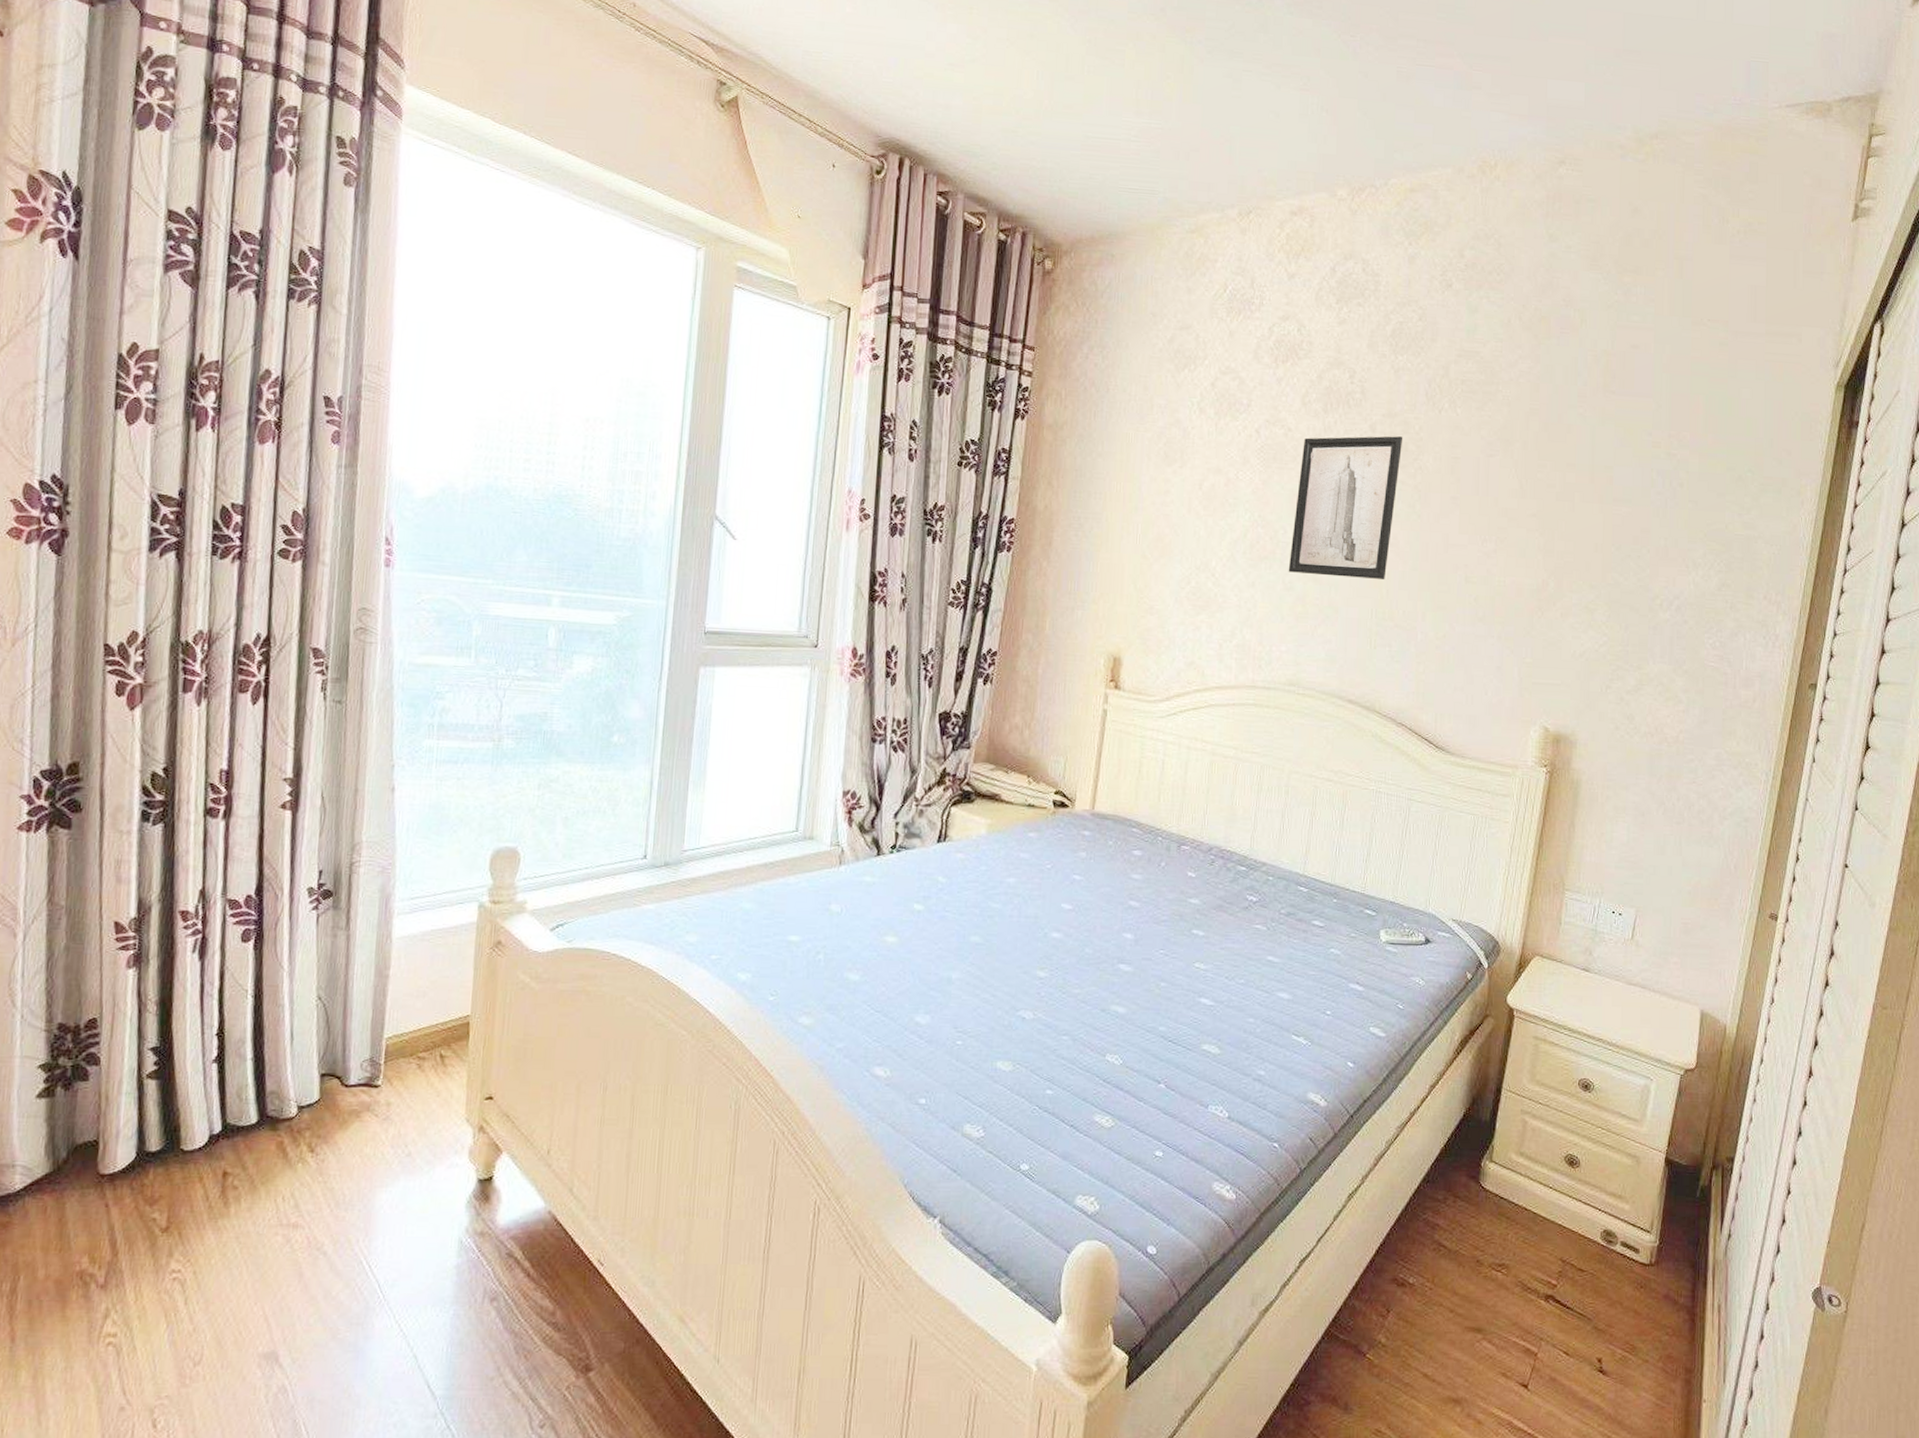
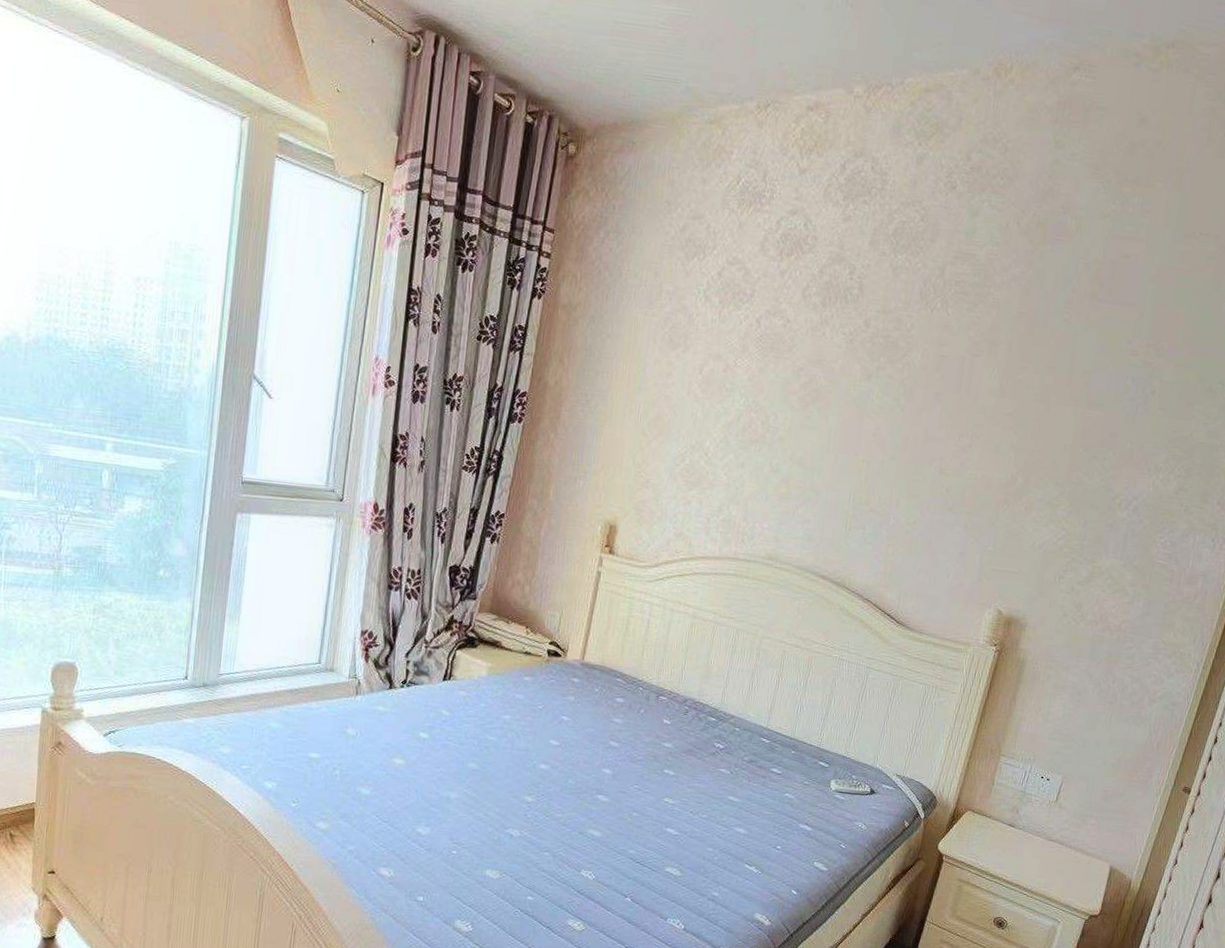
wall art: present [1288,436,1403,579] -> none [775,329,895,467]

